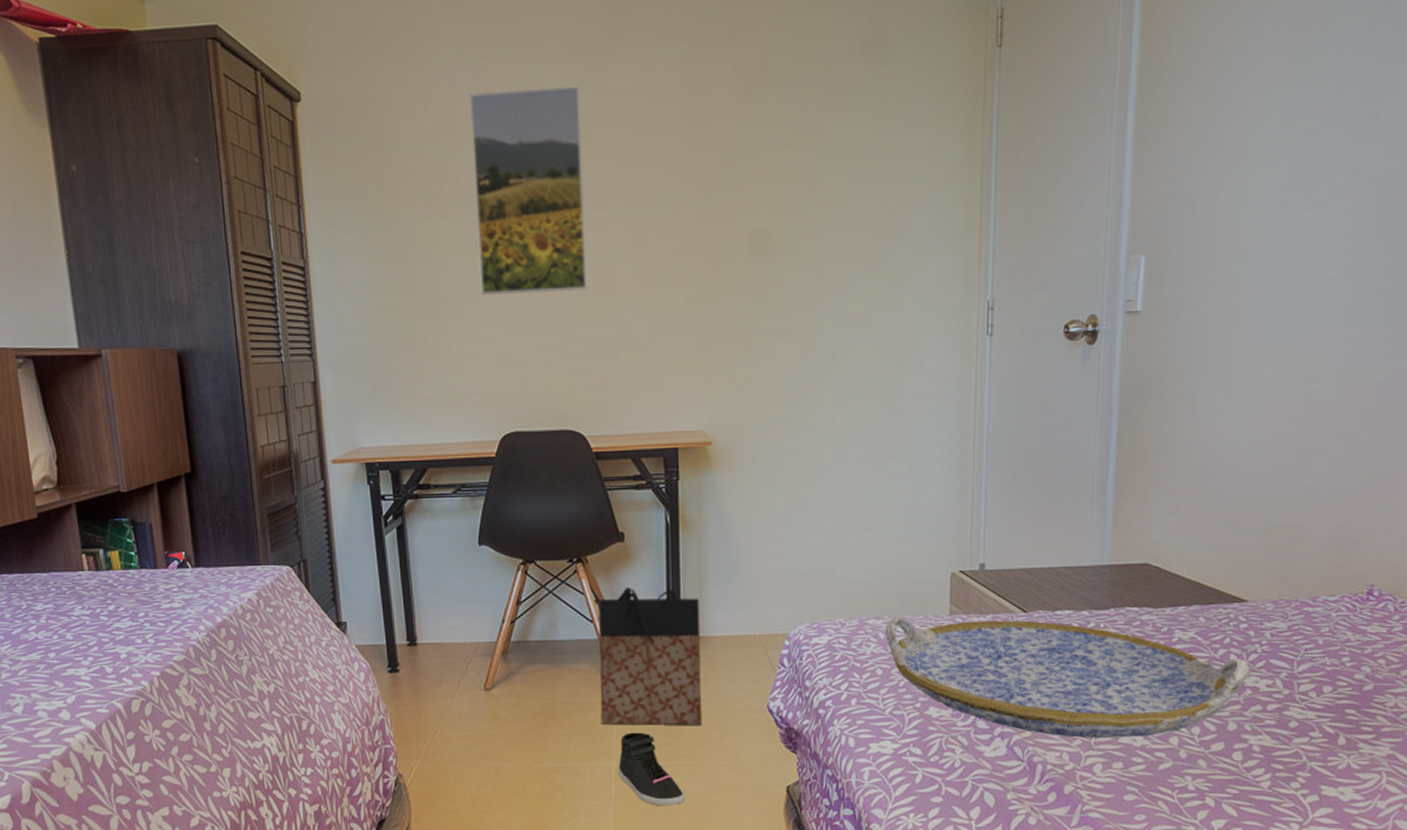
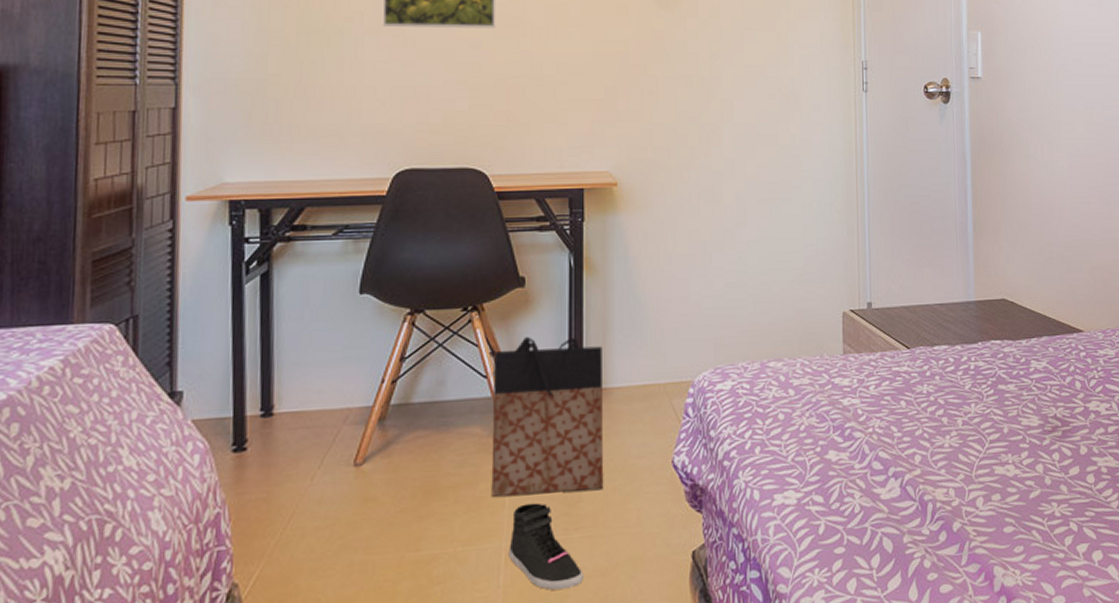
serving tray: present [885,616,1251,738] -> none [785,357,1093,472]

